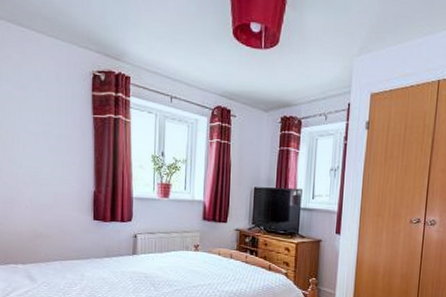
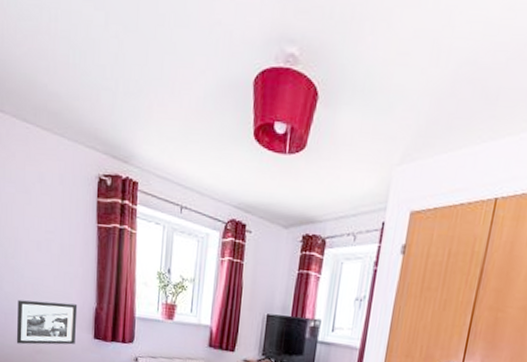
picture frame: none [16,188,76,230] -> present [16,299,78,345]

